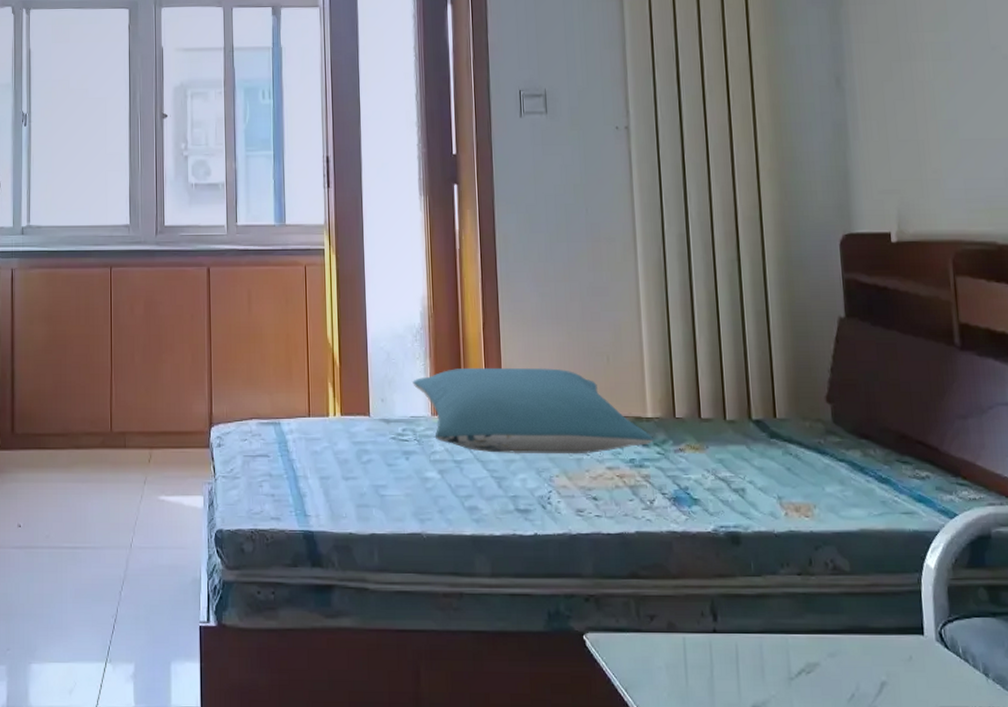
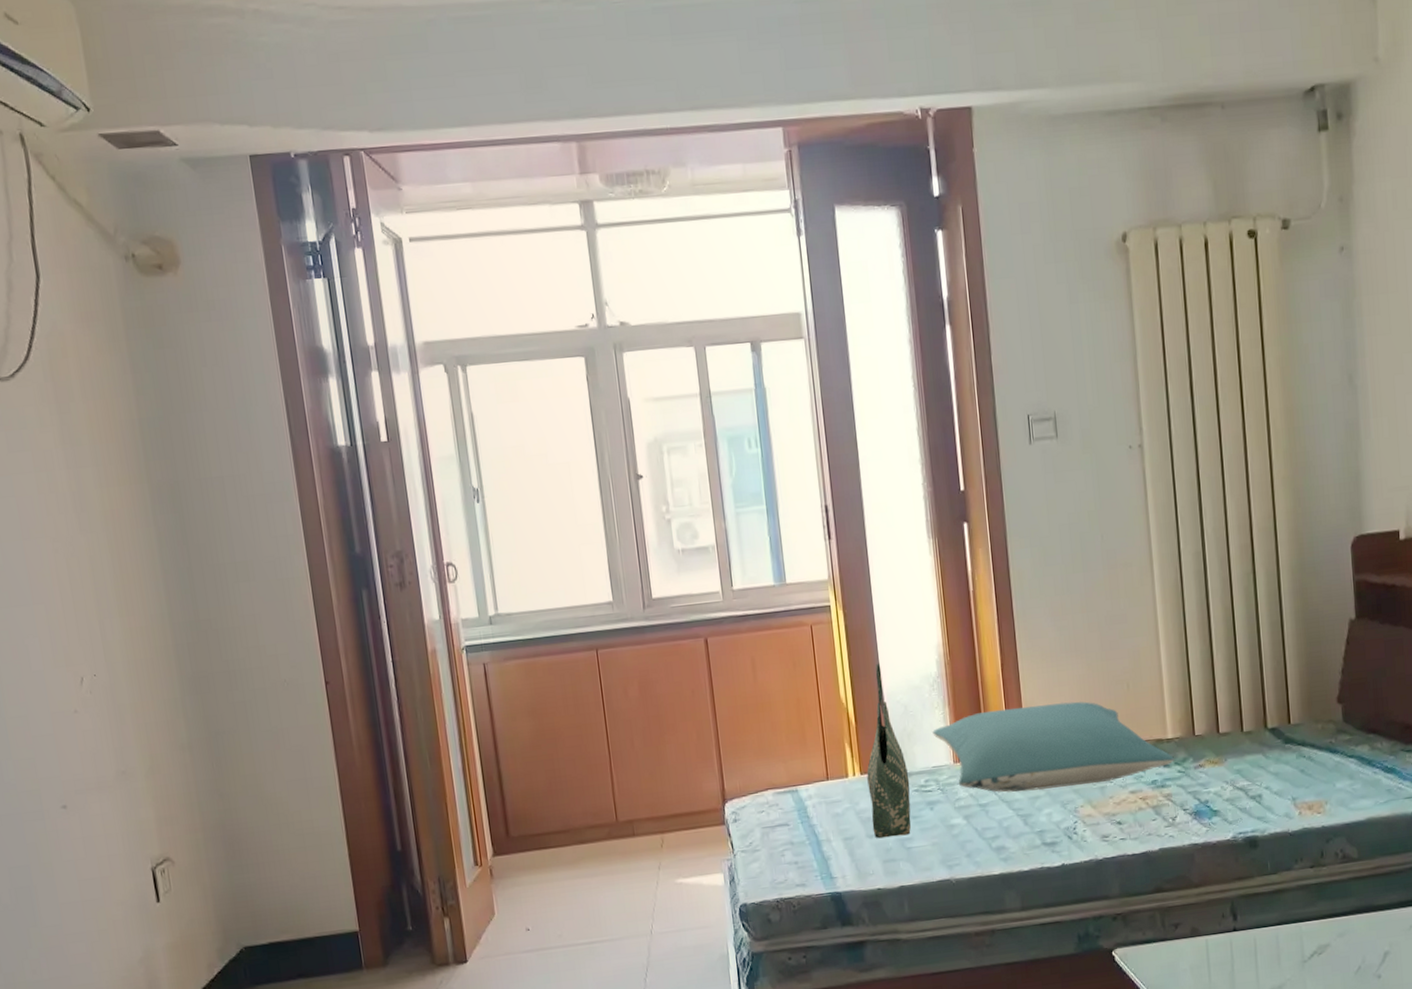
tote bag: none [347,308,388,482] -> present [867,663,911,839]

